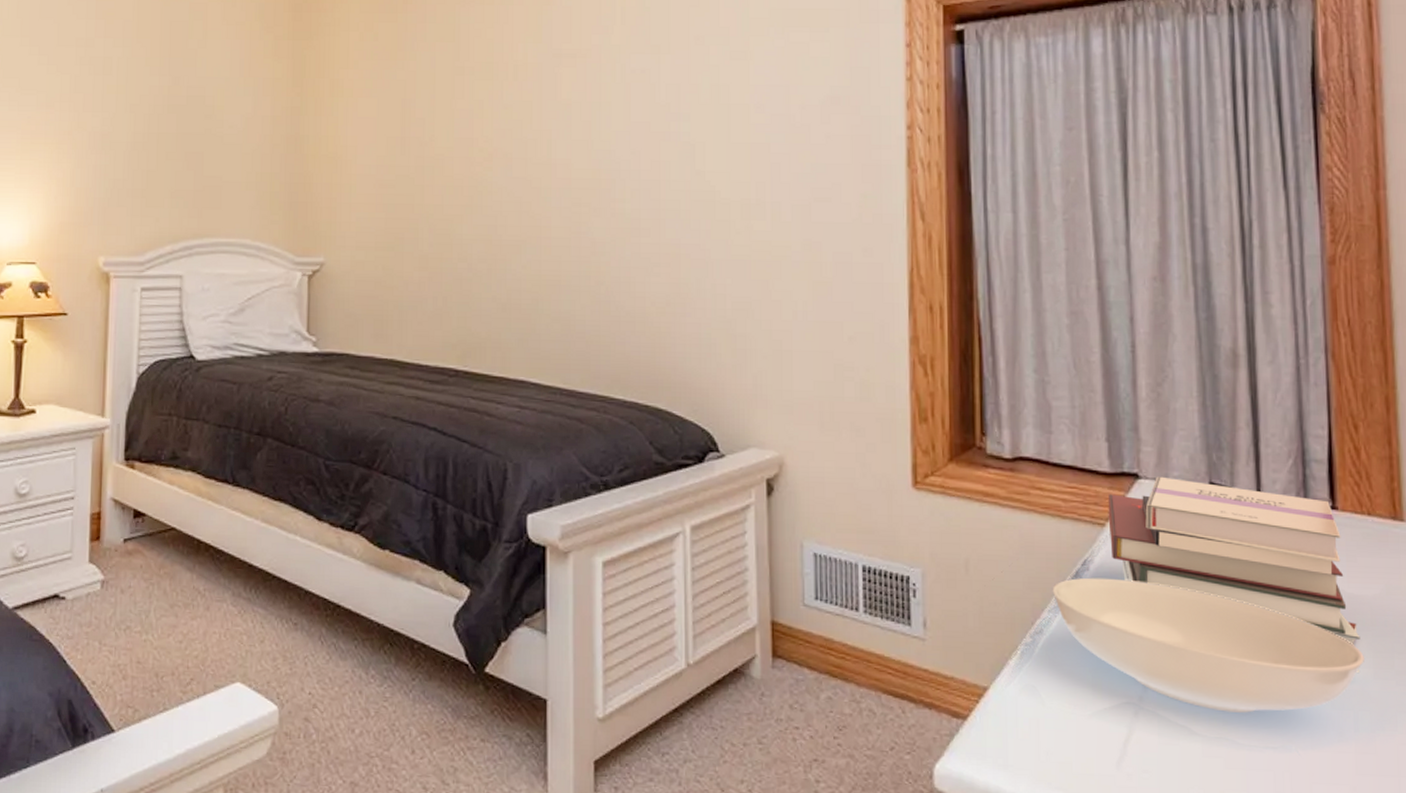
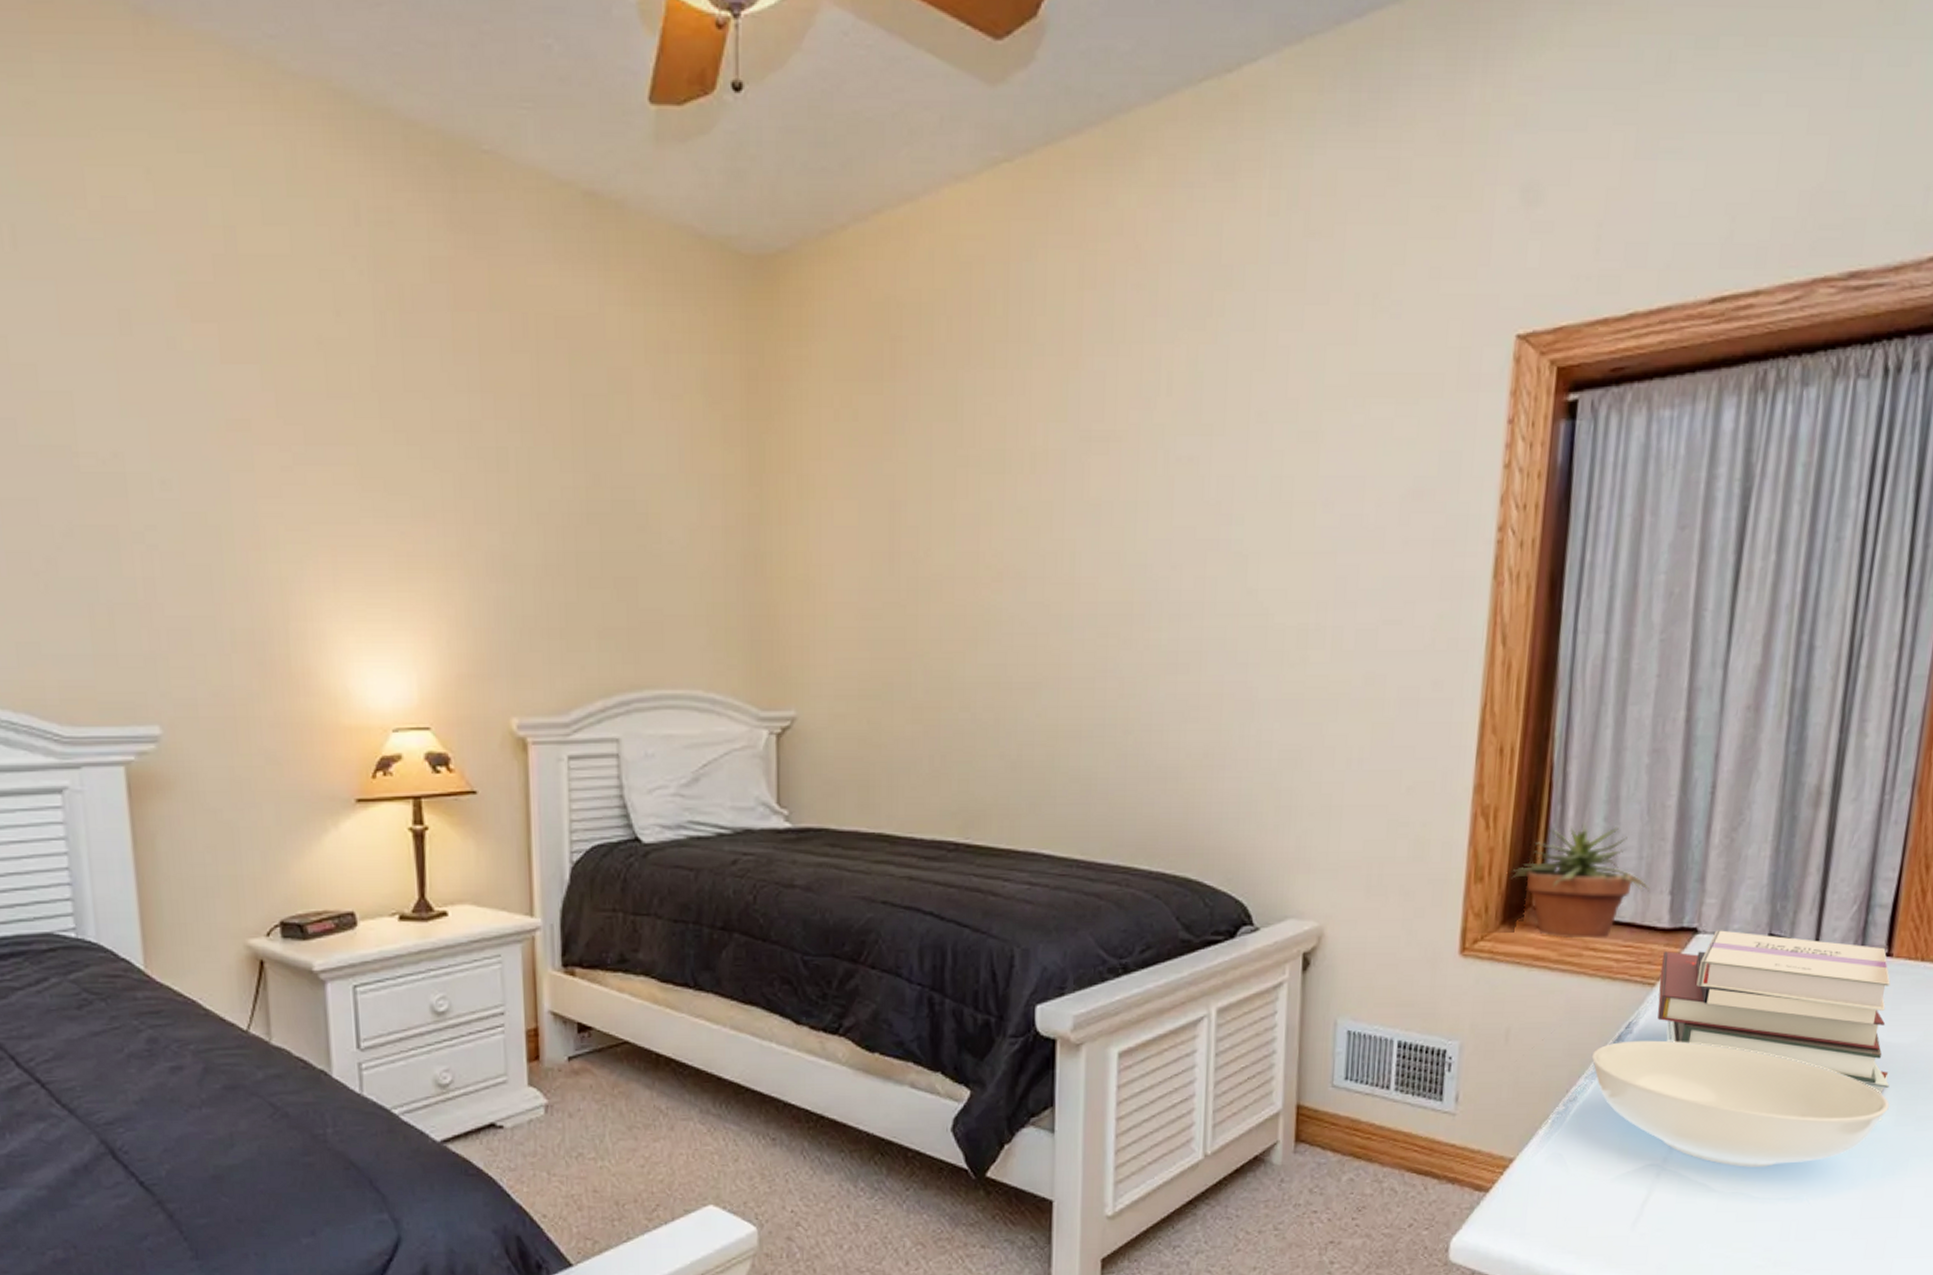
potted plant: none [951,372,1087,479] -> present [1509,821,1651,939]

